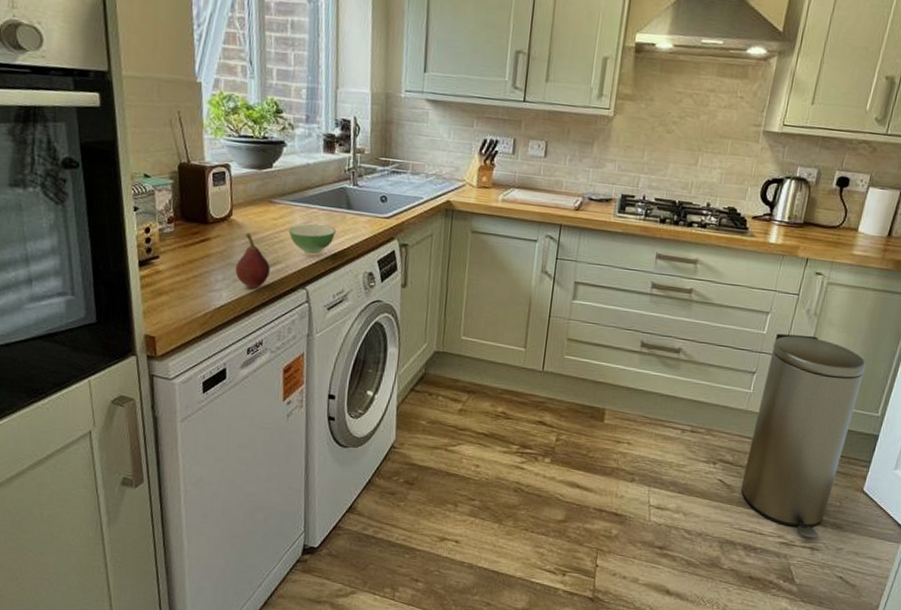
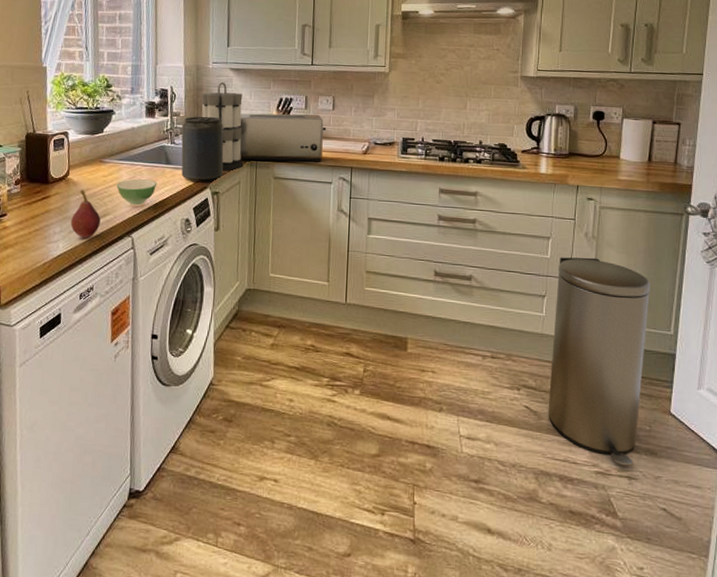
soda can: none [365,155,416,232] -> present [181,116,224,182]
spice rack: none [390,116,440,221] -> present [201,82,244,171]
toaster: none [430,155,536,217] -> present [236,113,327,162]

